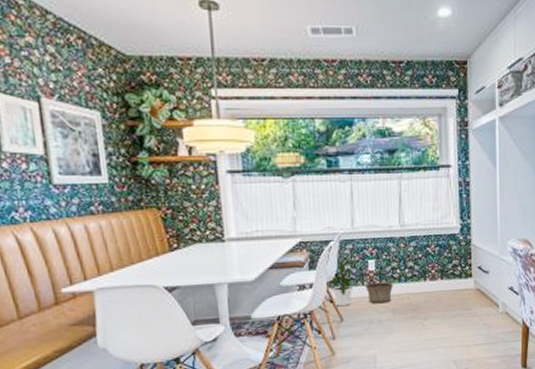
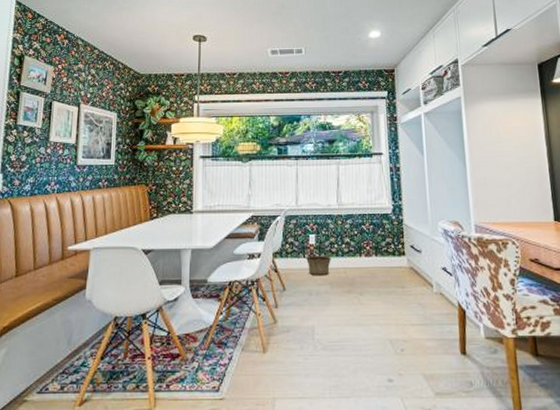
house plant: present [329,259,358,307] -> none [275,233,301,277]

